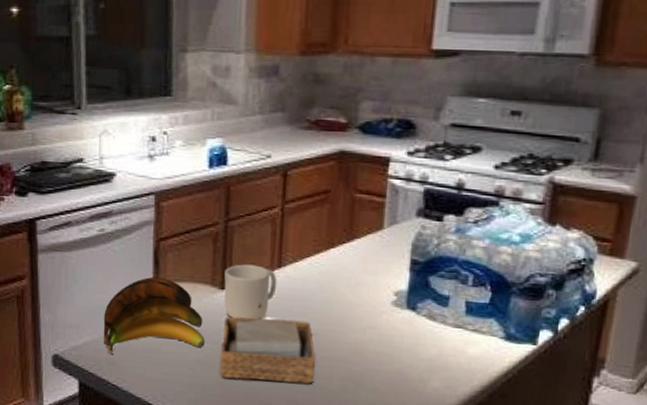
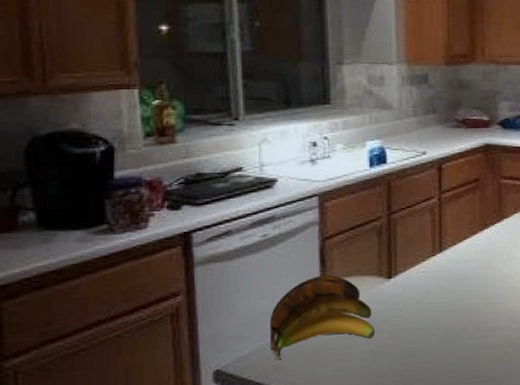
napkin holder: present [219,316,316,384] -> none [390,297,480,365]
mug: present [224,264,278,320] -> none [390,252,440,305]

